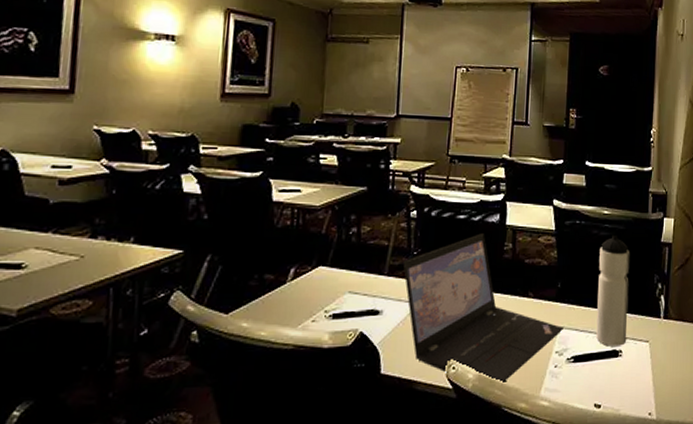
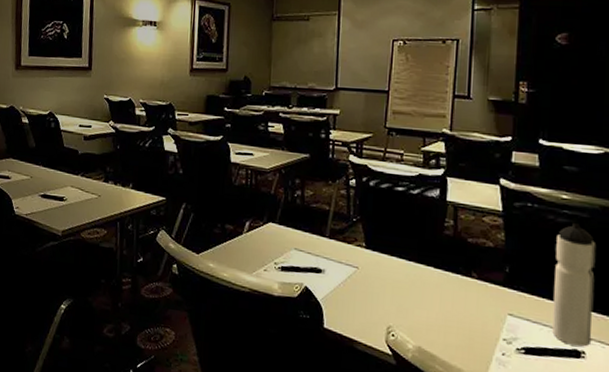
laptop: present [402,233,563,384] -> none [343,207,512,361]

